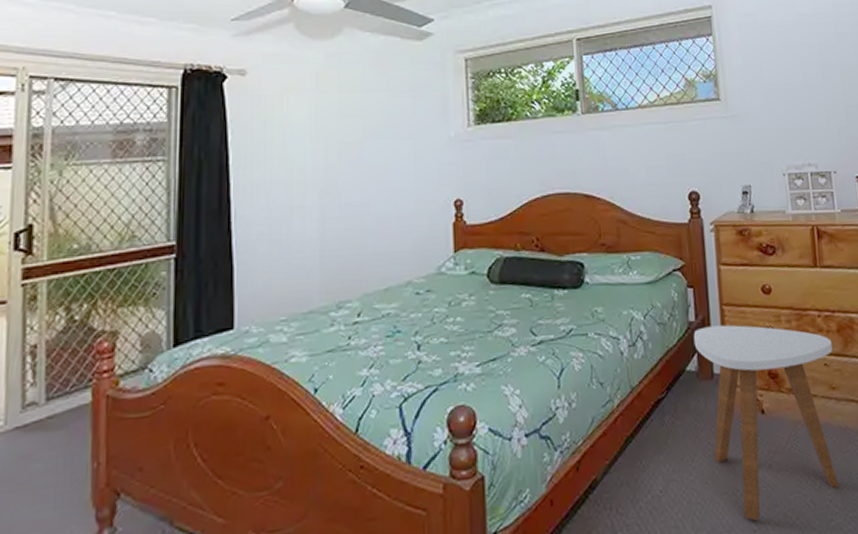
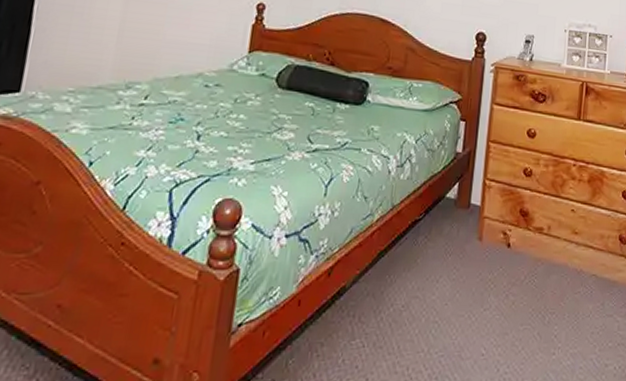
side table: present [693,325,840,522] -> none [457,159,582,346]

